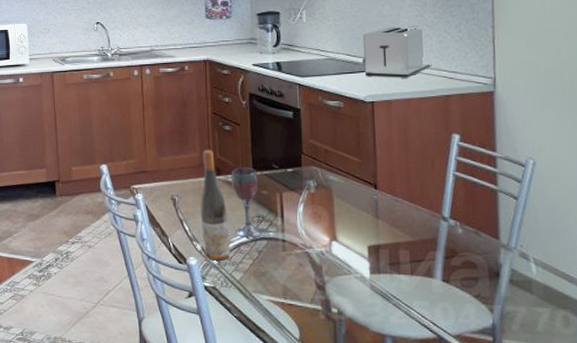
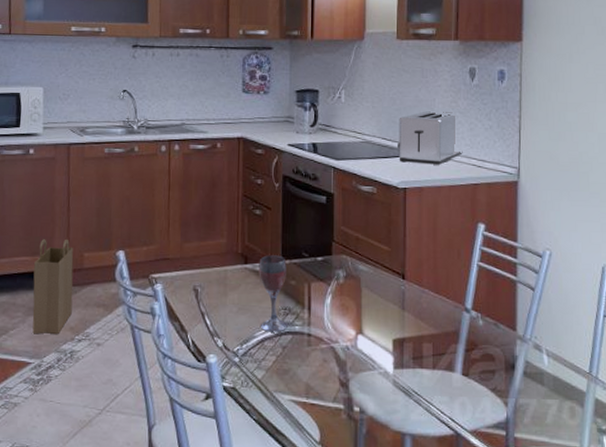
shopping bag: none [30,155,65,238] -> present [32,239,74,335]
wine bottle: present [200,149,231,261] -> none [223,235,254,358]

